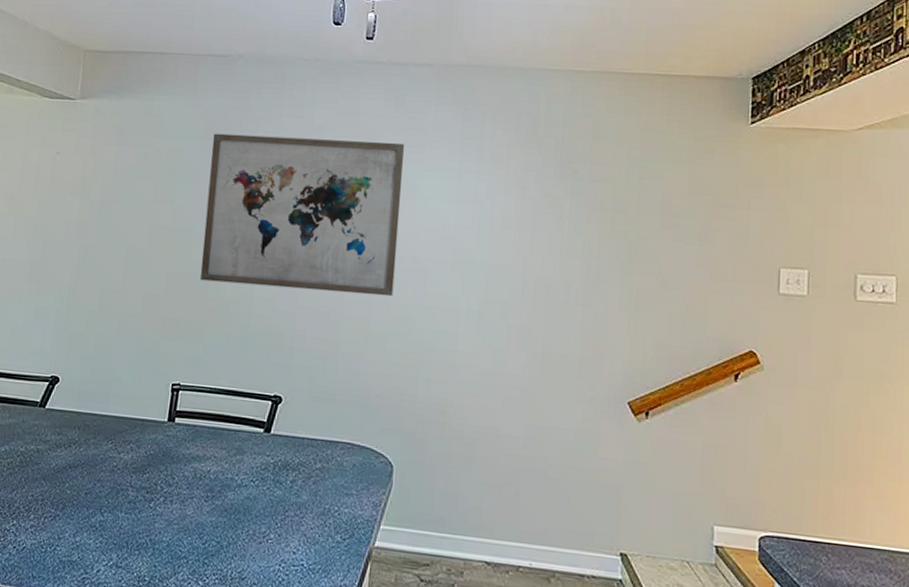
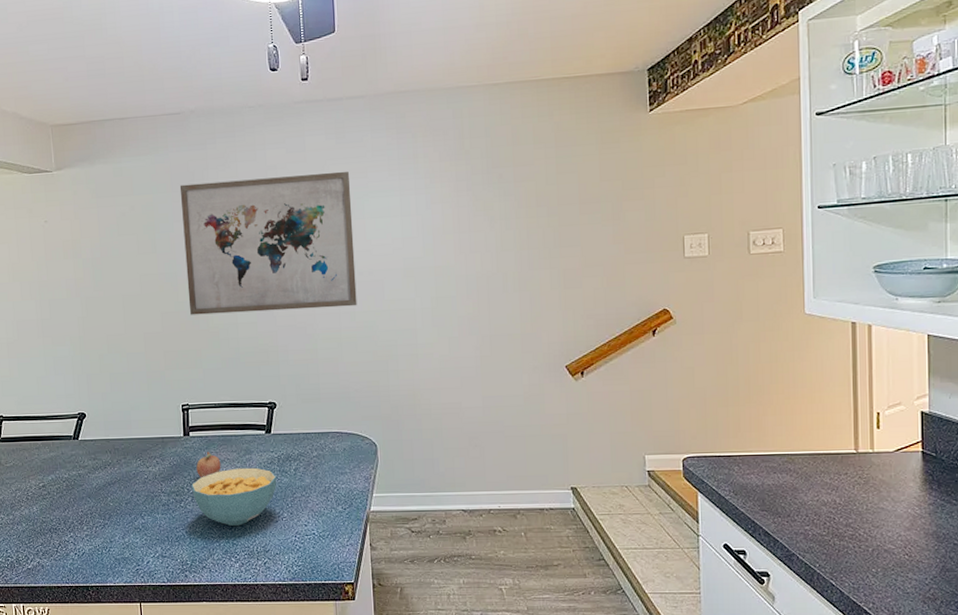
cereal bowl: none [165,469,269,541] -> present [191,467,277,526]
fruit: none [175,445,206,476] -> present [196,452,221,479]

